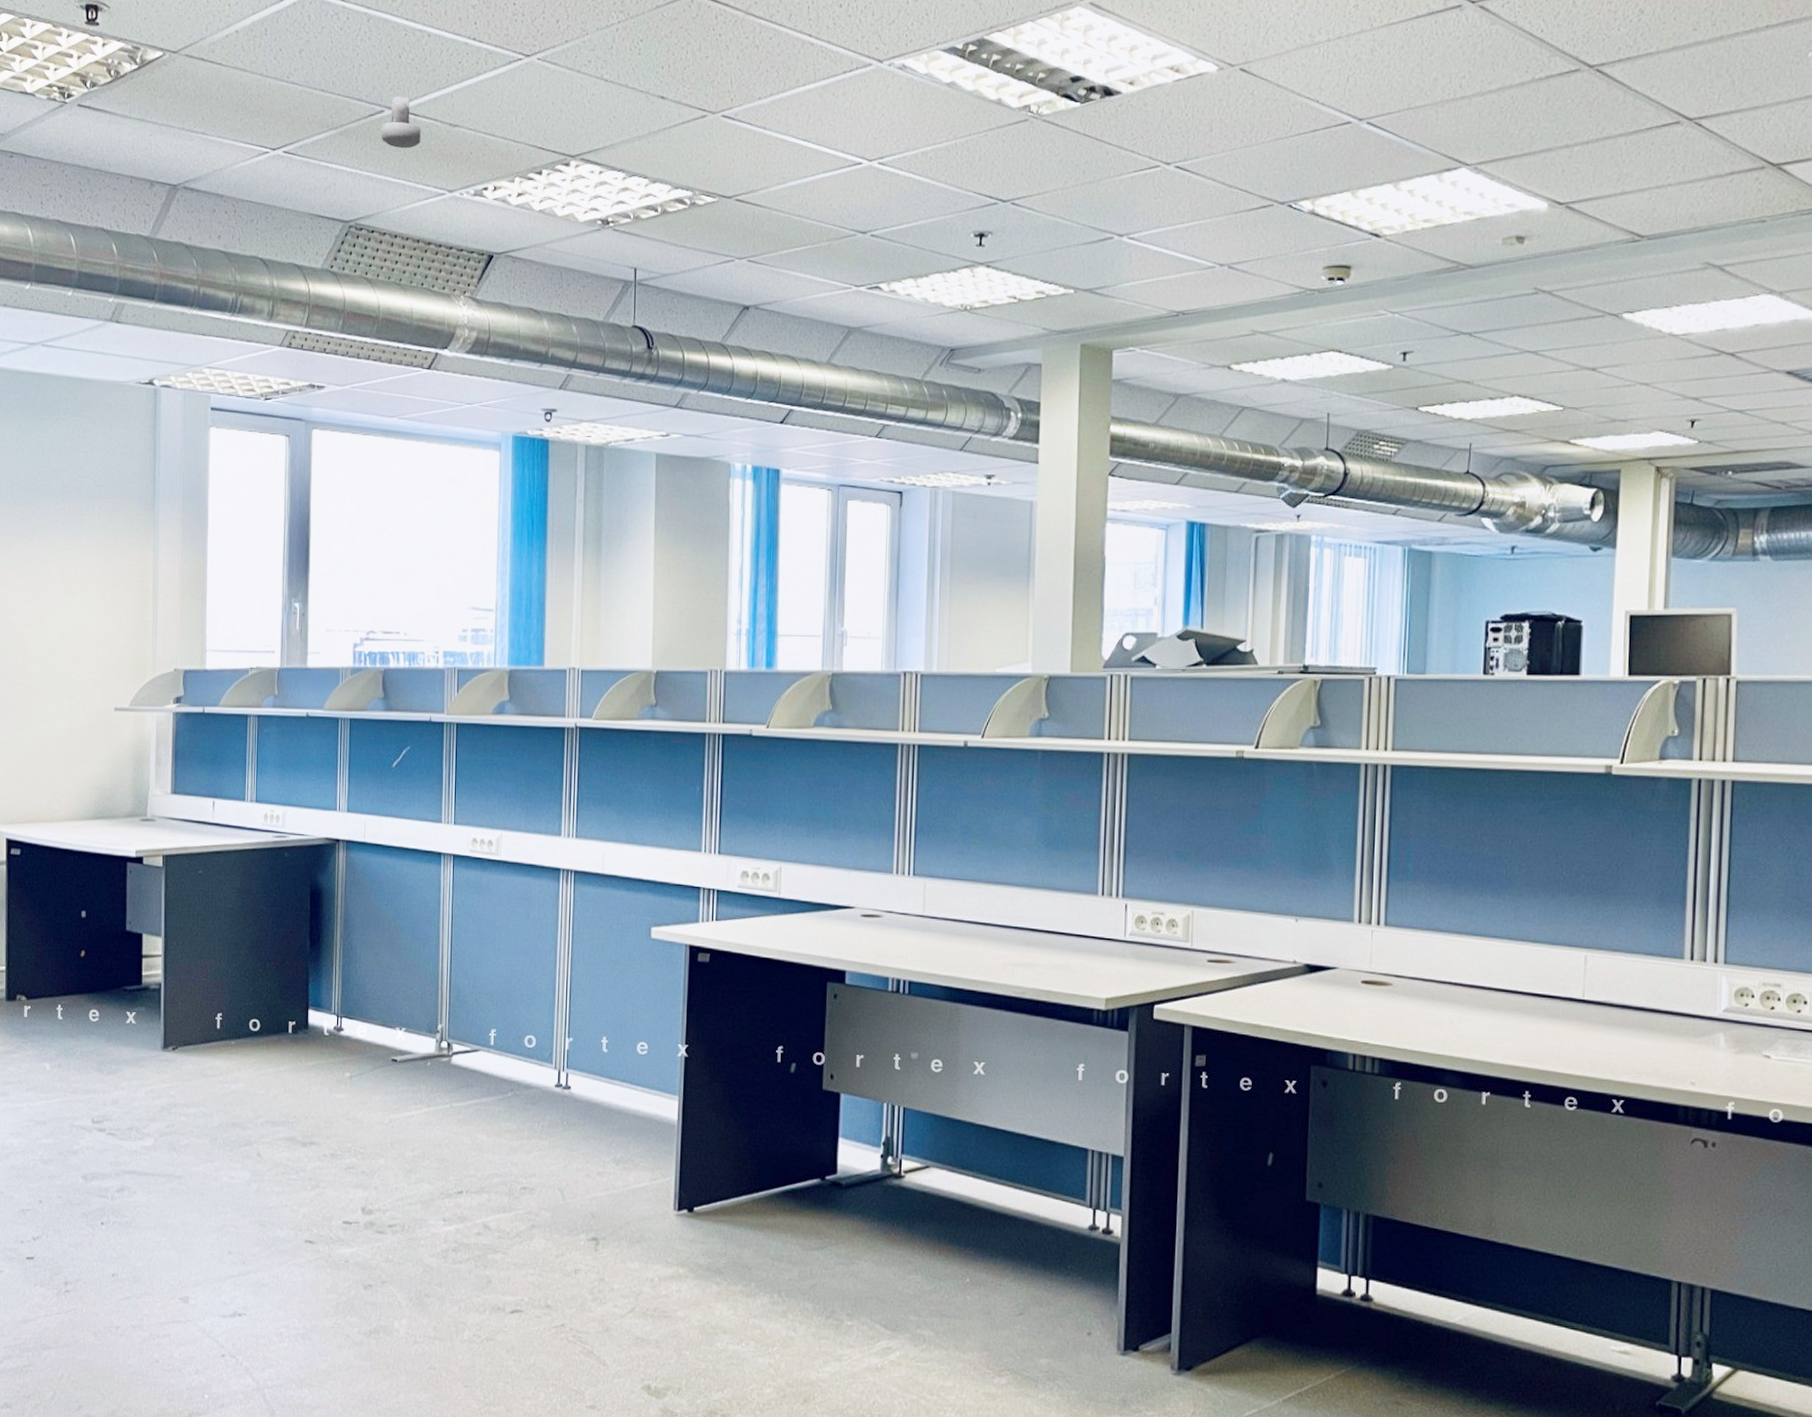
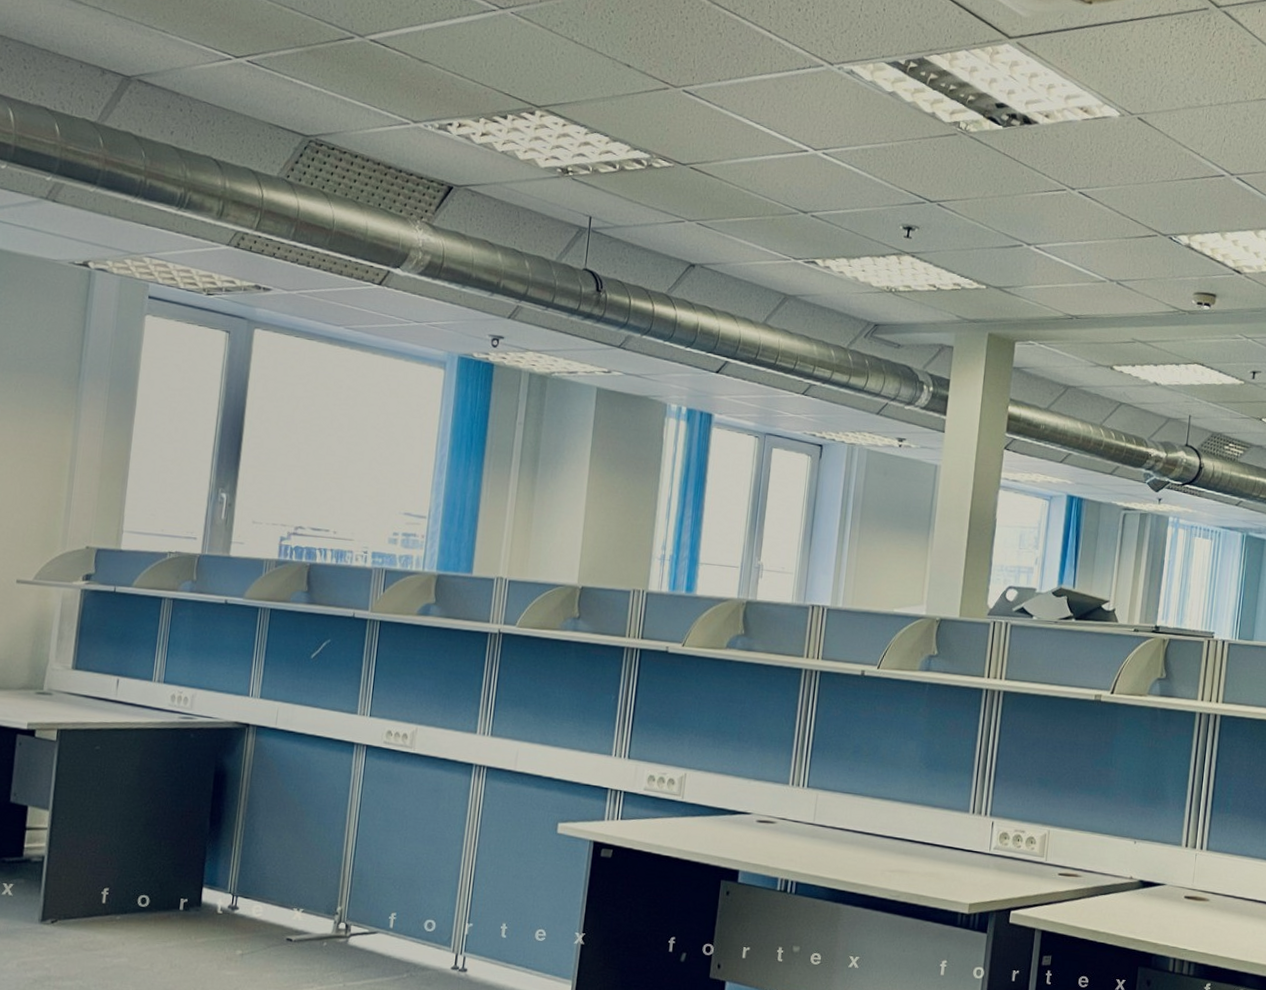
security camera: present [381,96,421,149] -> none [349,25,390,77]

